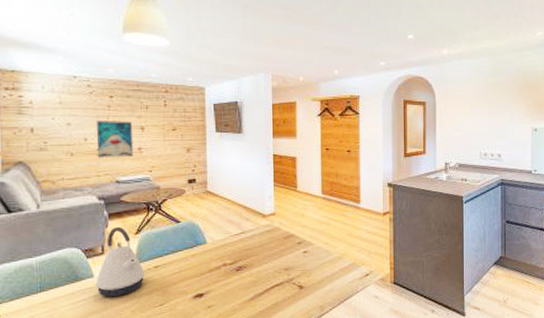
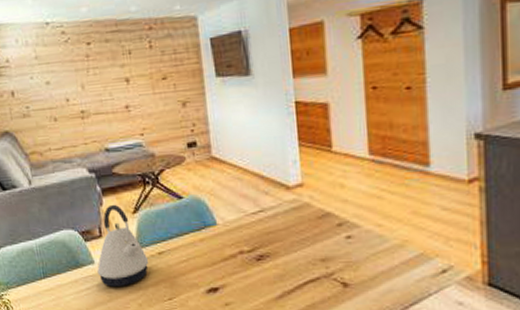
wall art: present [96,121,134,159] -> none [75,72,122,122]

